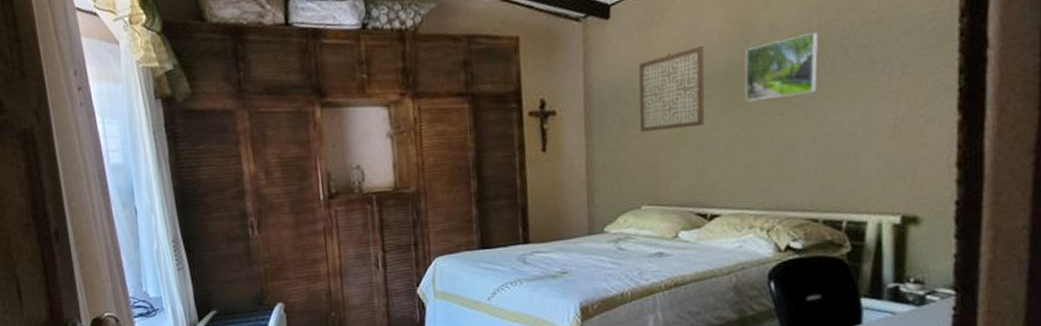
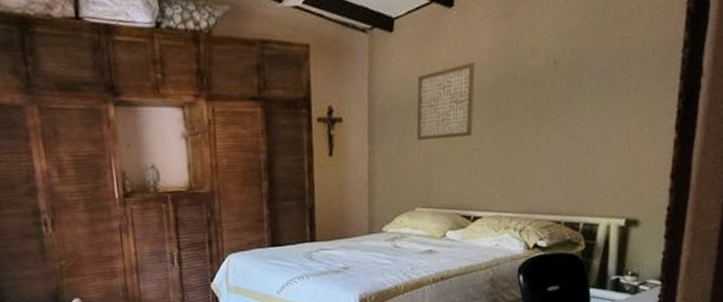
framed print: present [744,31,819,103] -> none [507,54,571,117]

